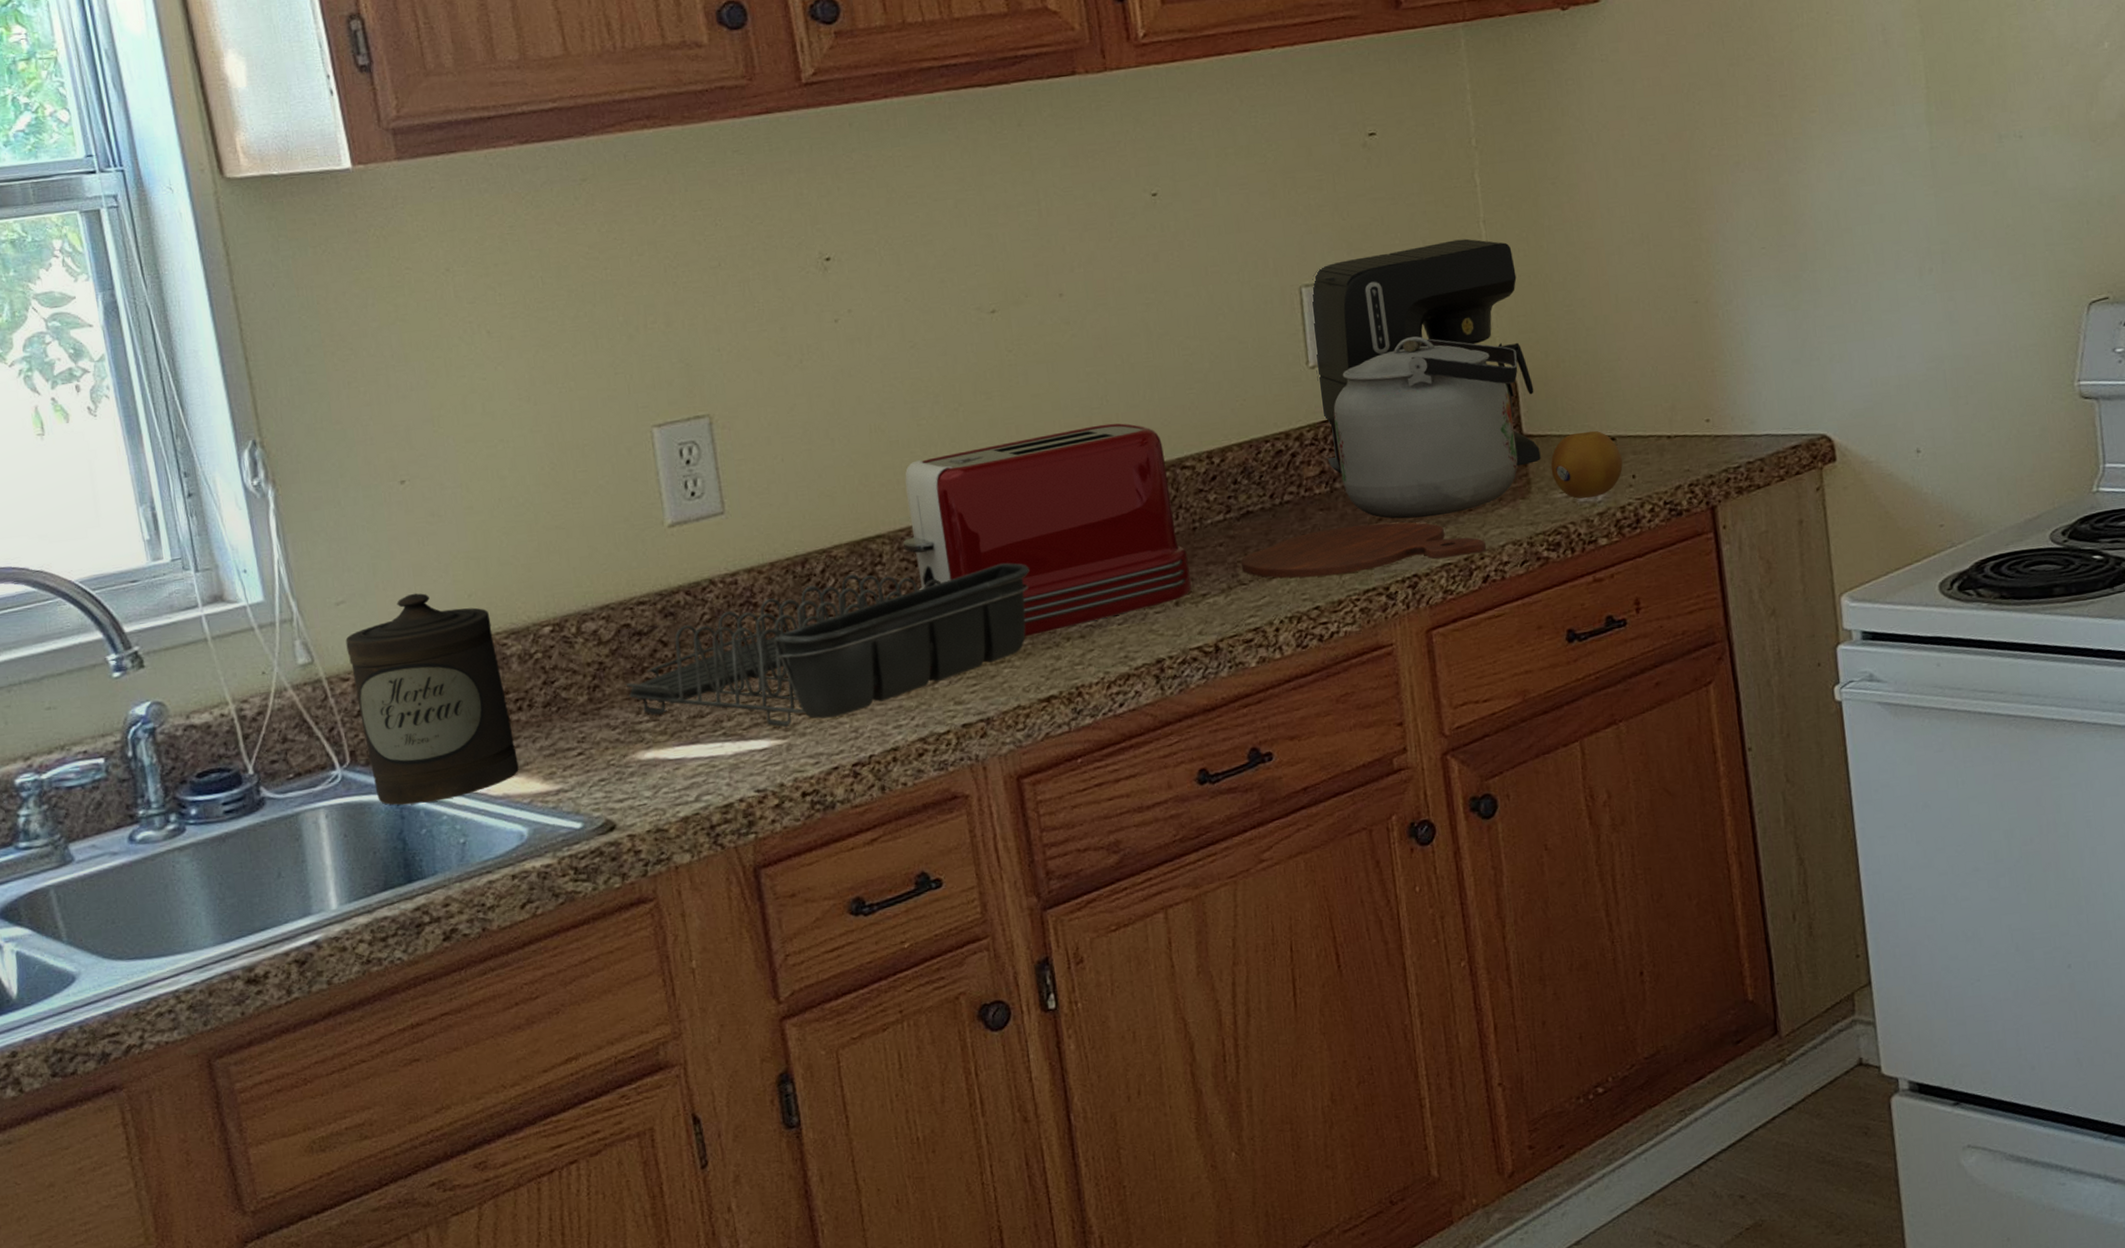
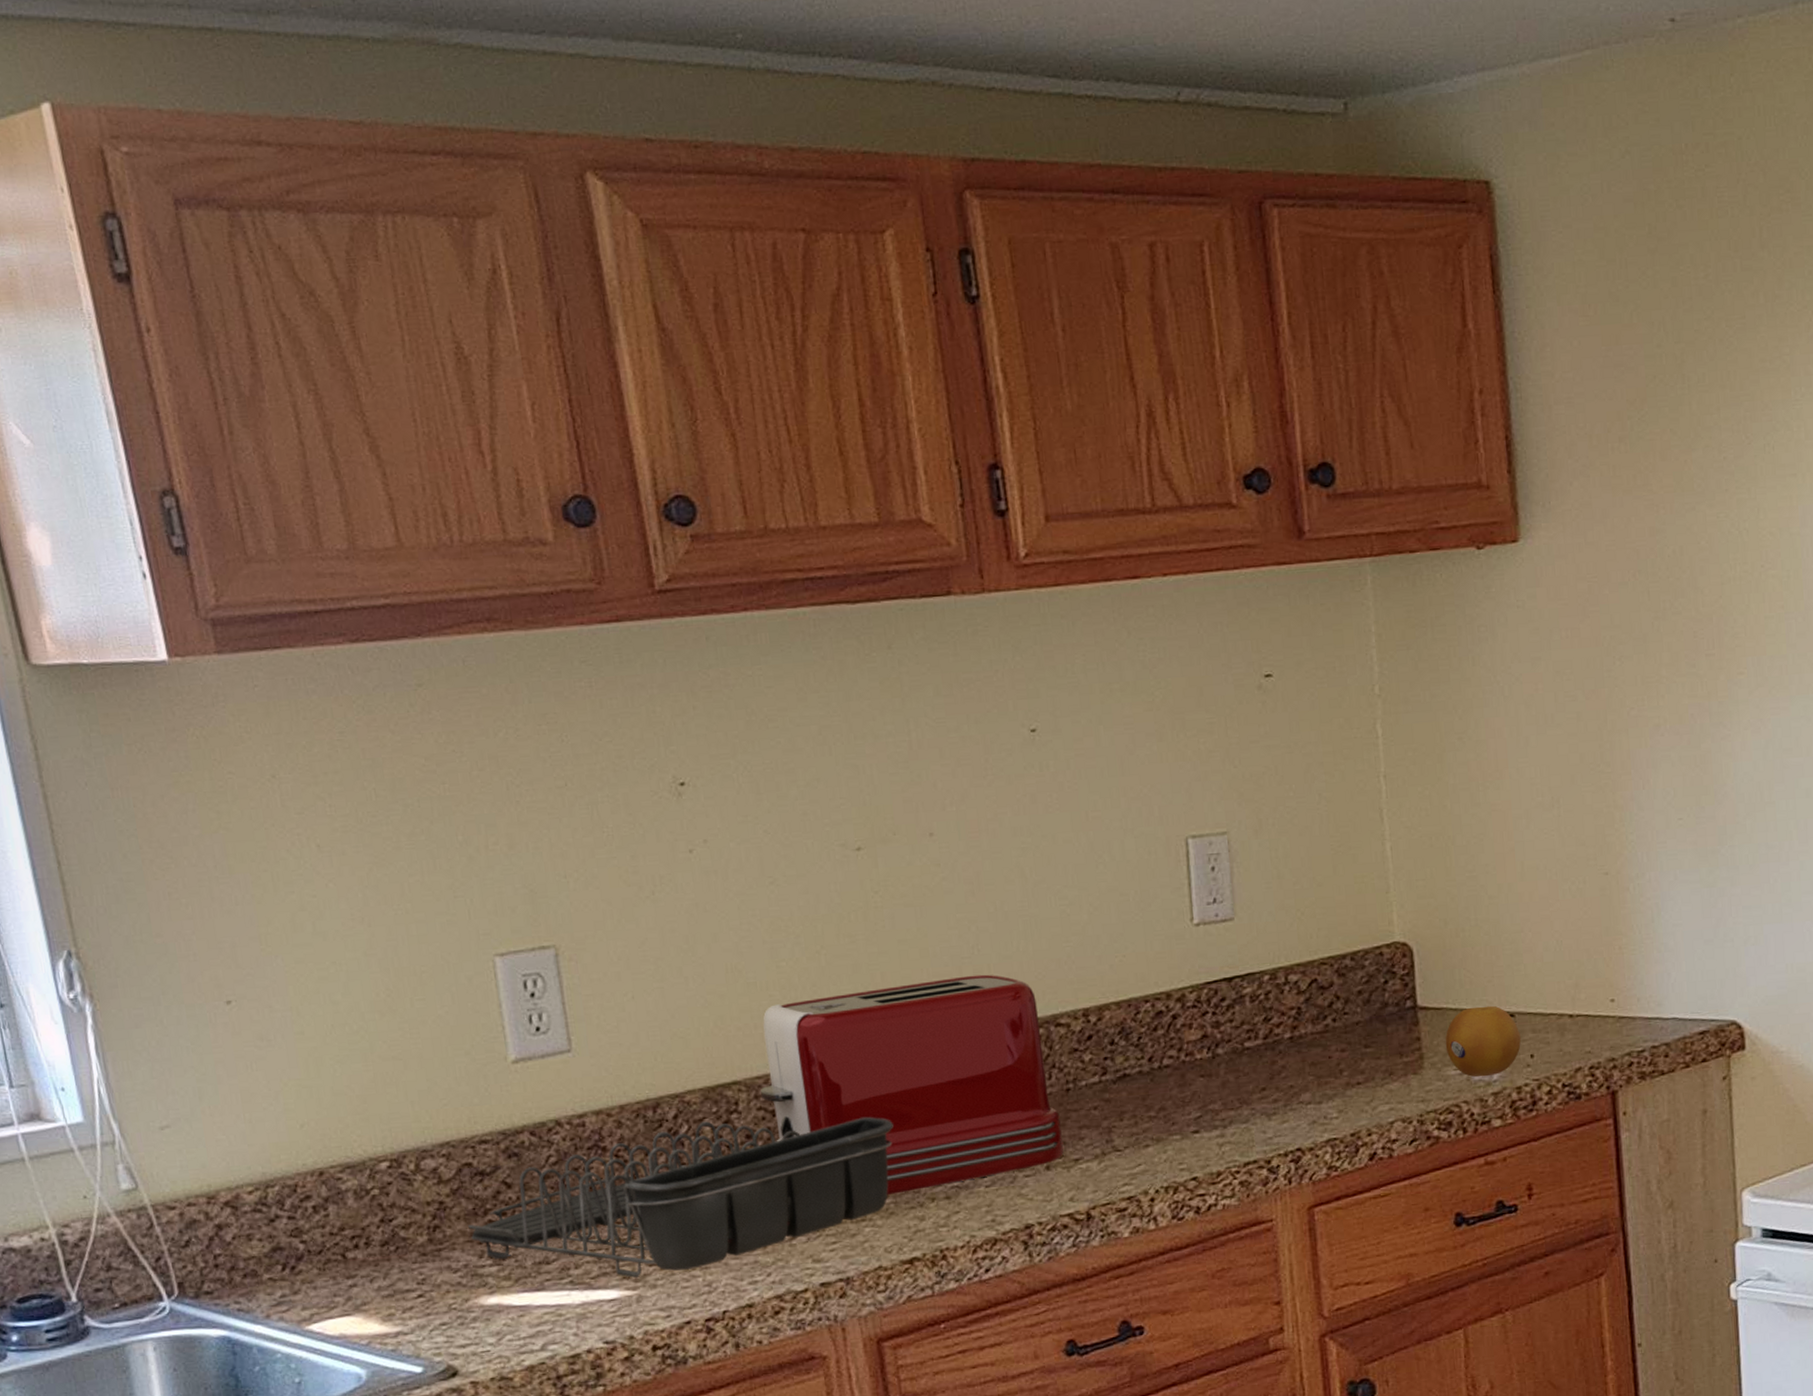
canister: present [345,593,519,805] -> none [171,1120,356,1341]
cutting board: present [1240,522,1487,578] -> none [1115,1093,1375,1147]
coffee maker: present [1312,238,1541,475] -> none [1199,794,1435,1040]
kettle: present [1333,336,1518,519] -> none [1218,896,1415,1090]

